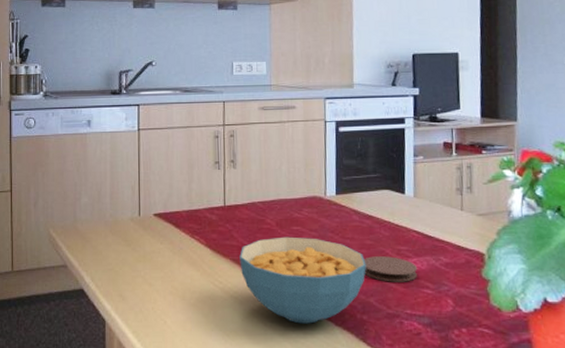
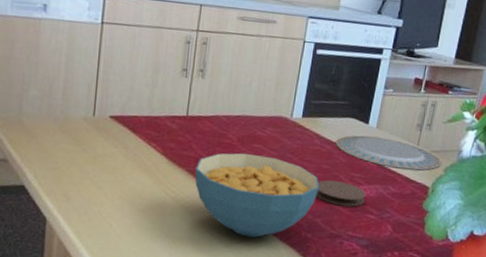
plate: none [375,206,492,237] -> present [336,135,442,171]

